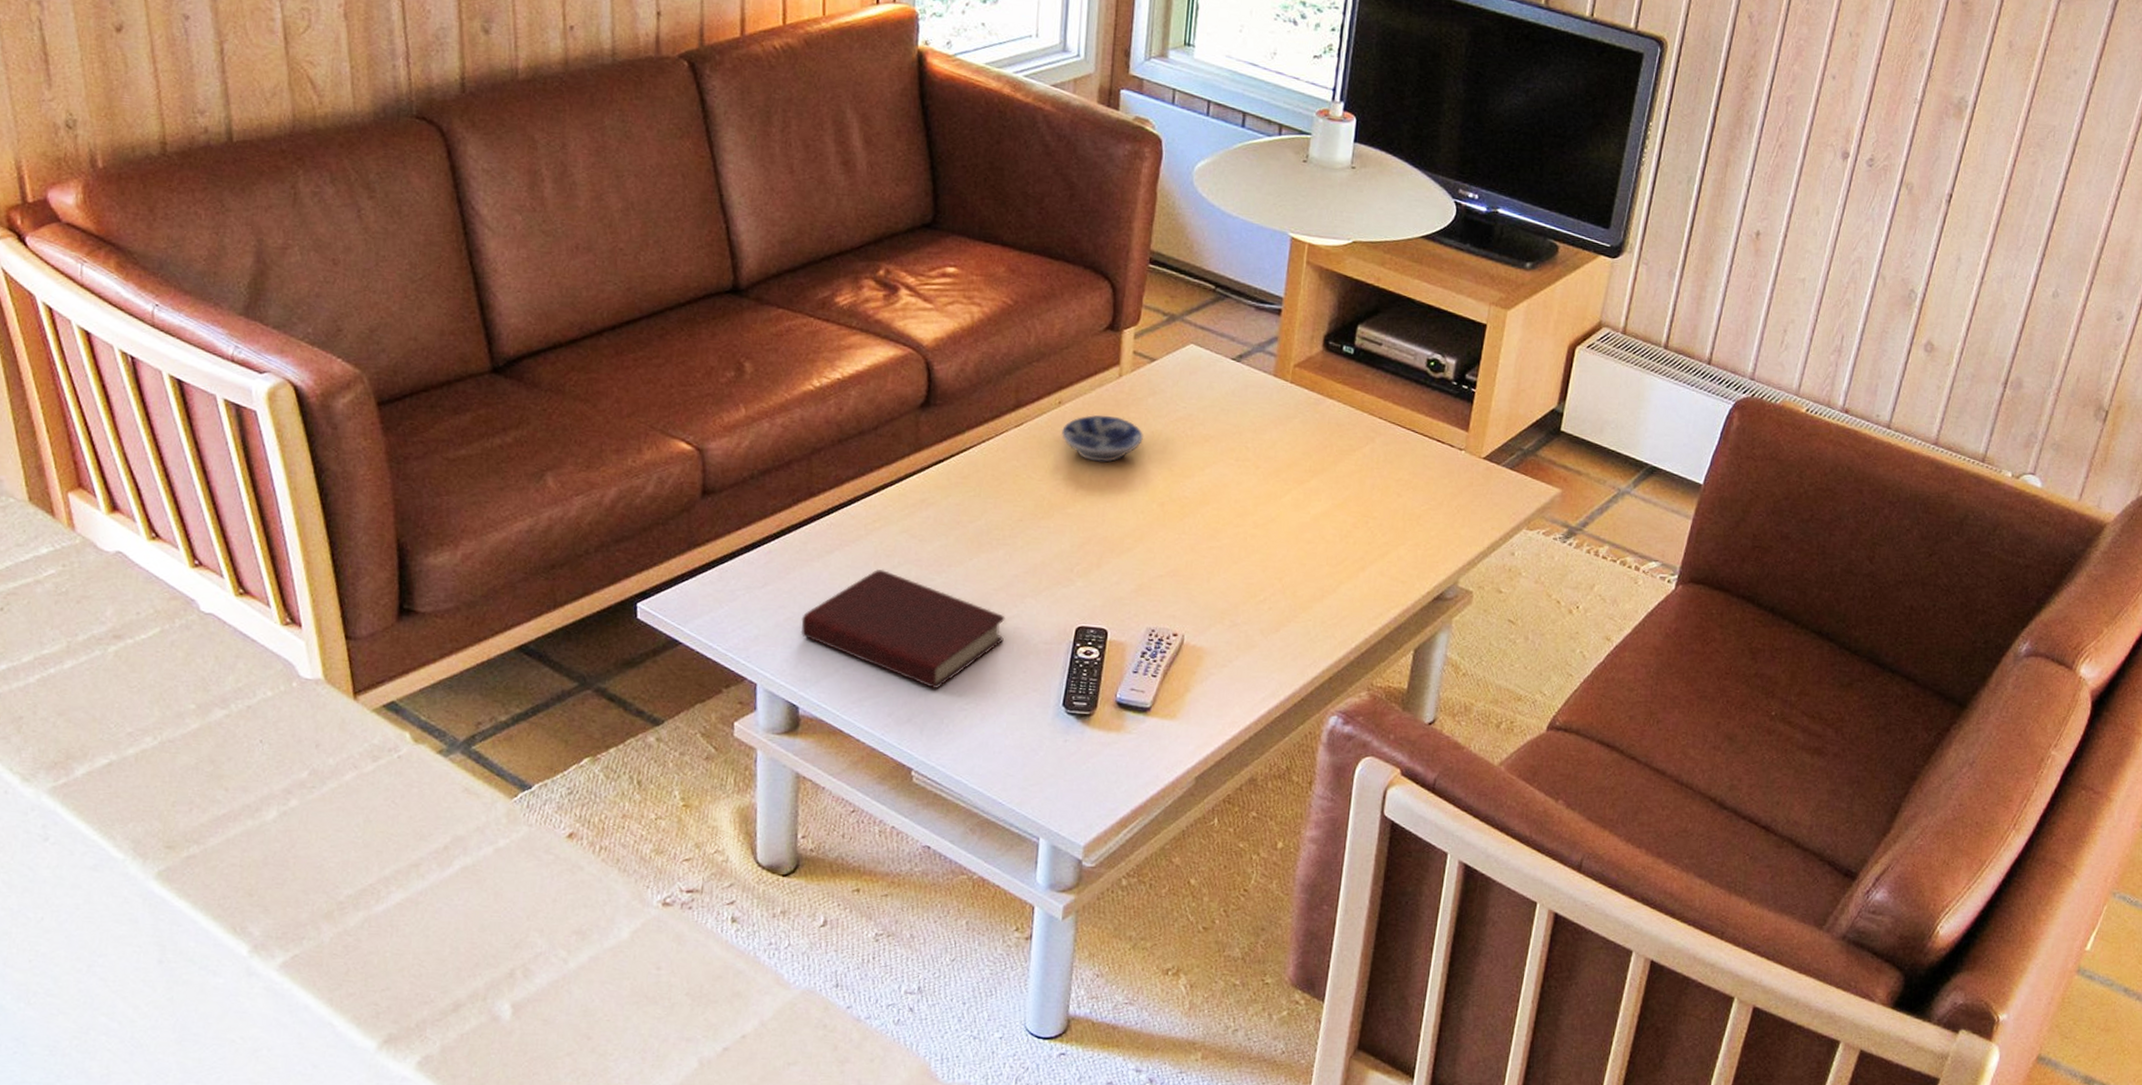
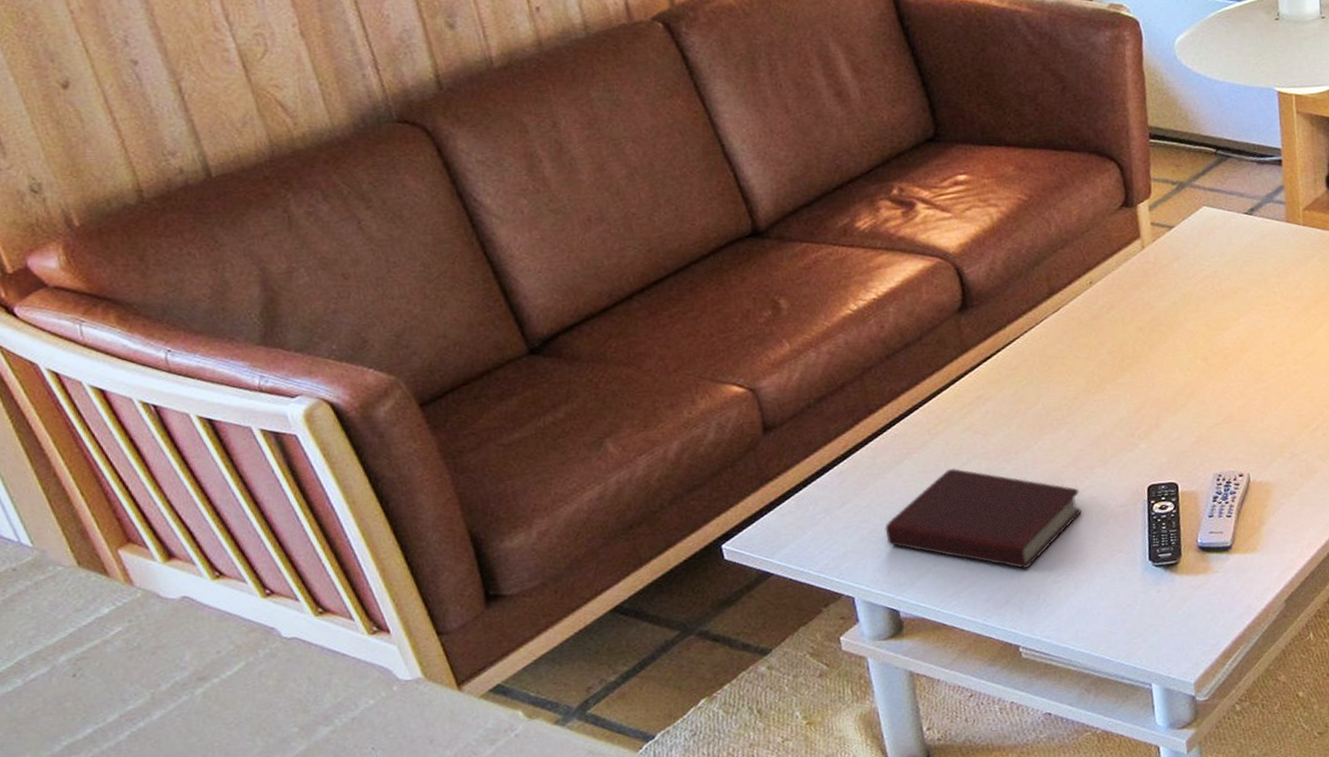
bowl: present [1061,414,1144,463] -> none [1097,286,1177,331]

